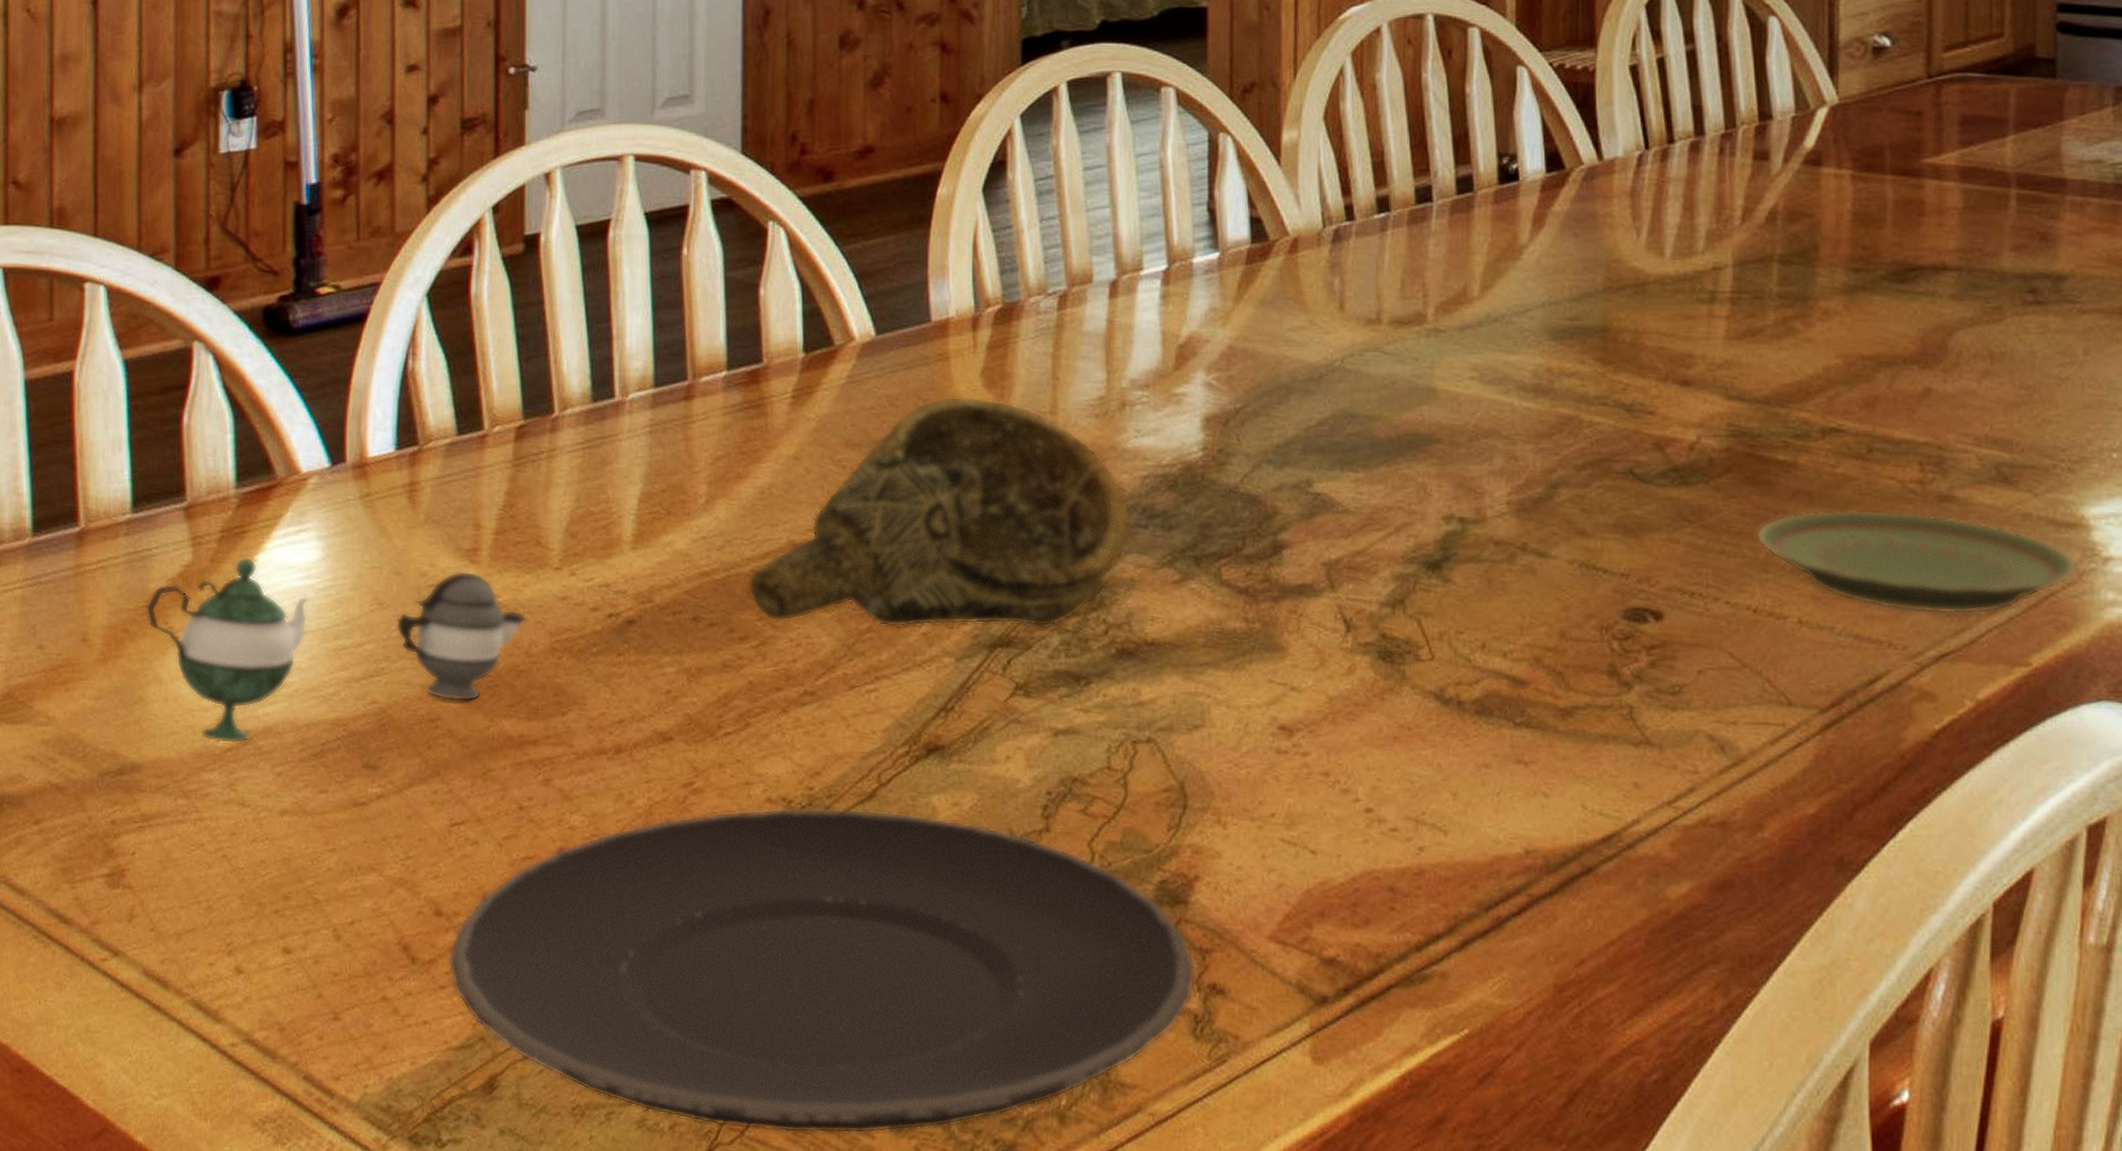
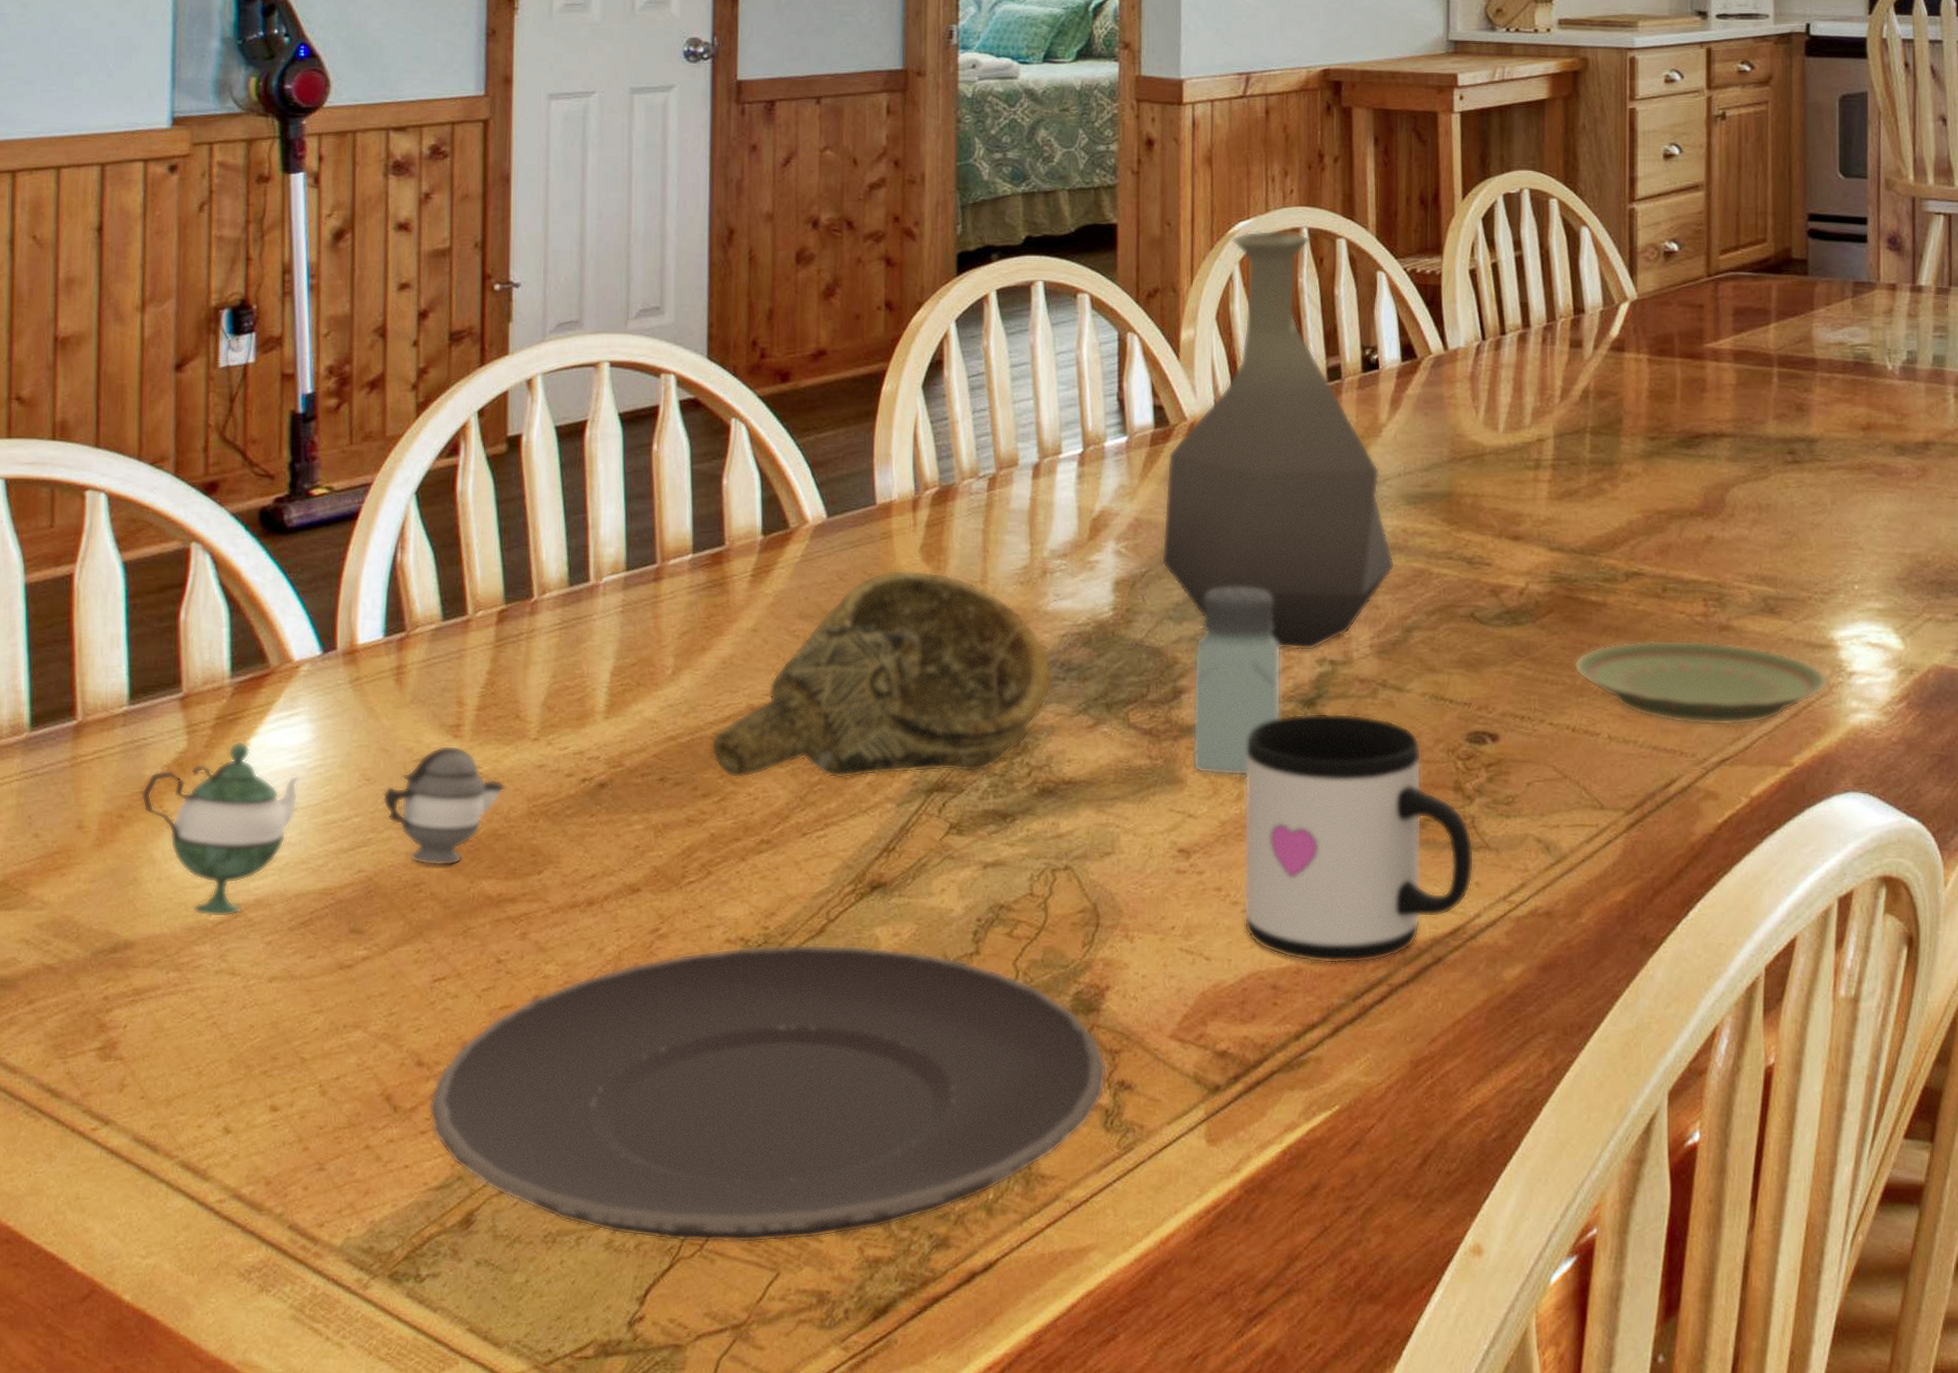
vase: none [1259,17,1539,506] -> present [1161,230,1396,651]
saltshaker: none [1296,428,1402,646] -> present [1193,586,1282,775]
mug: none [1356,577,1633,869] -> present [1244,713,1474,964]

